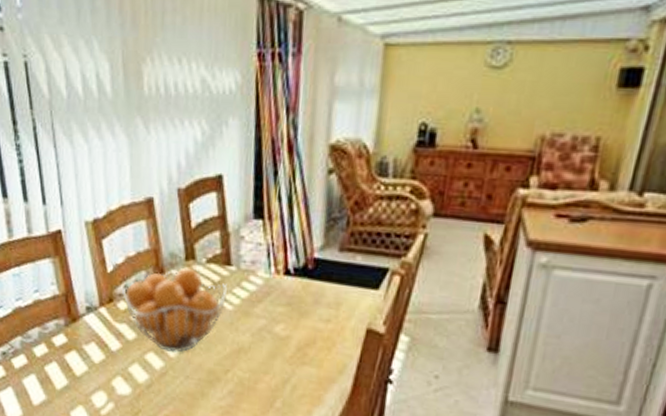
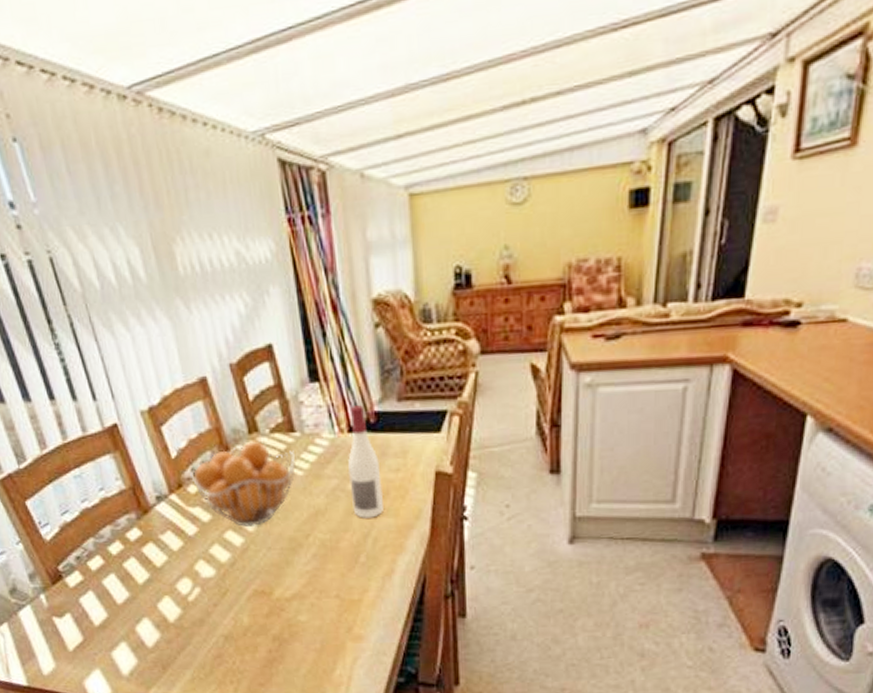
wine bottle: none [276,249,311,365] -> present [347,405,383,518]

